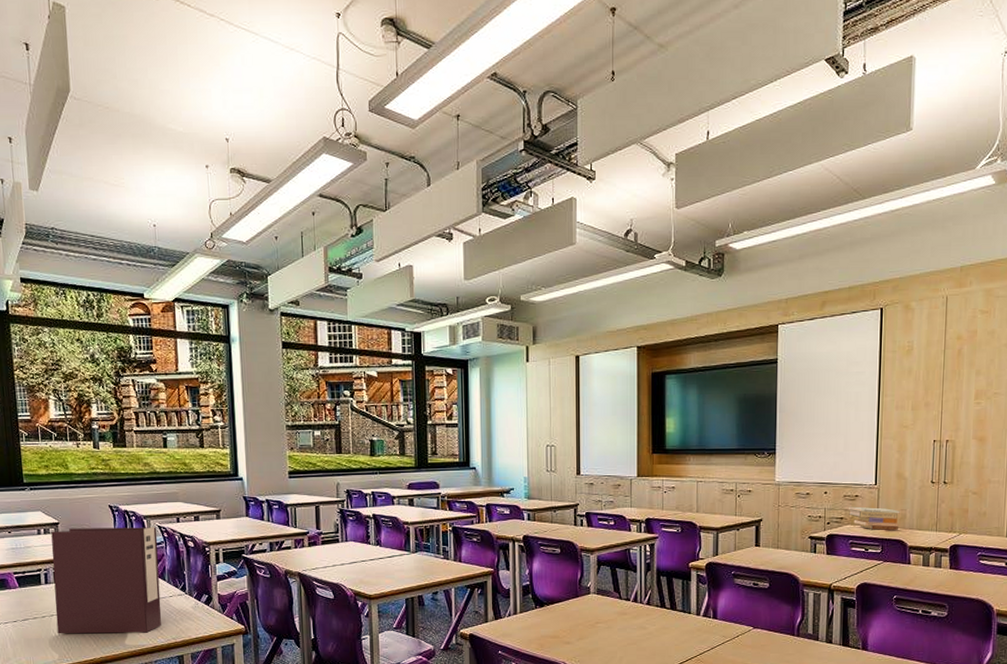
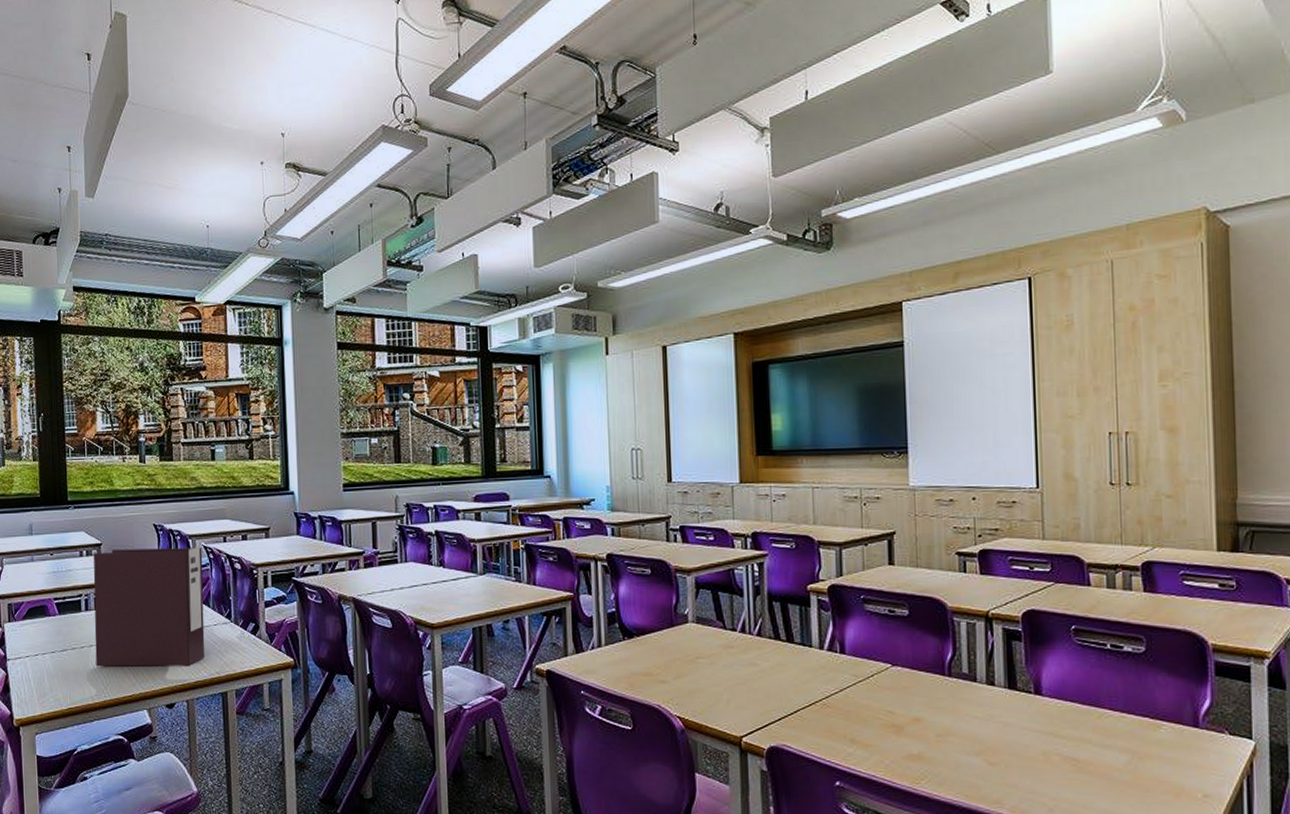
books: present [848,506,900,531] -> none [1003,515,1072,545]

